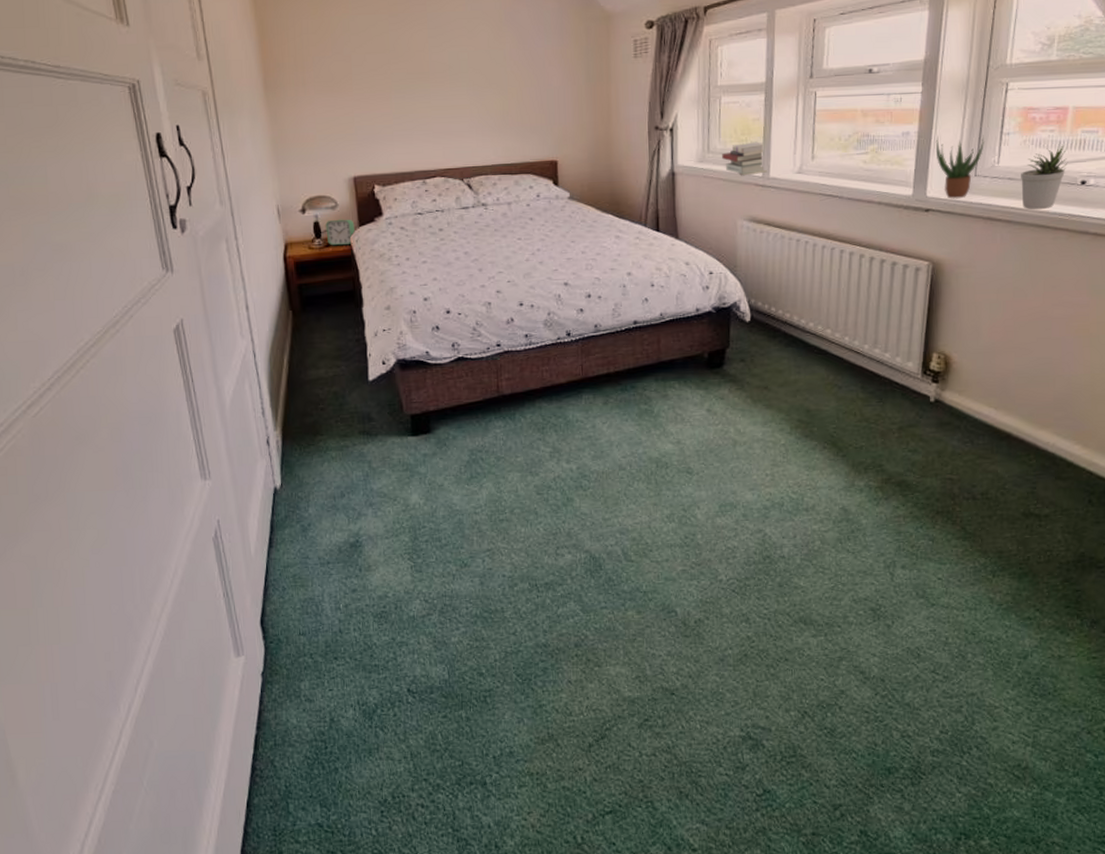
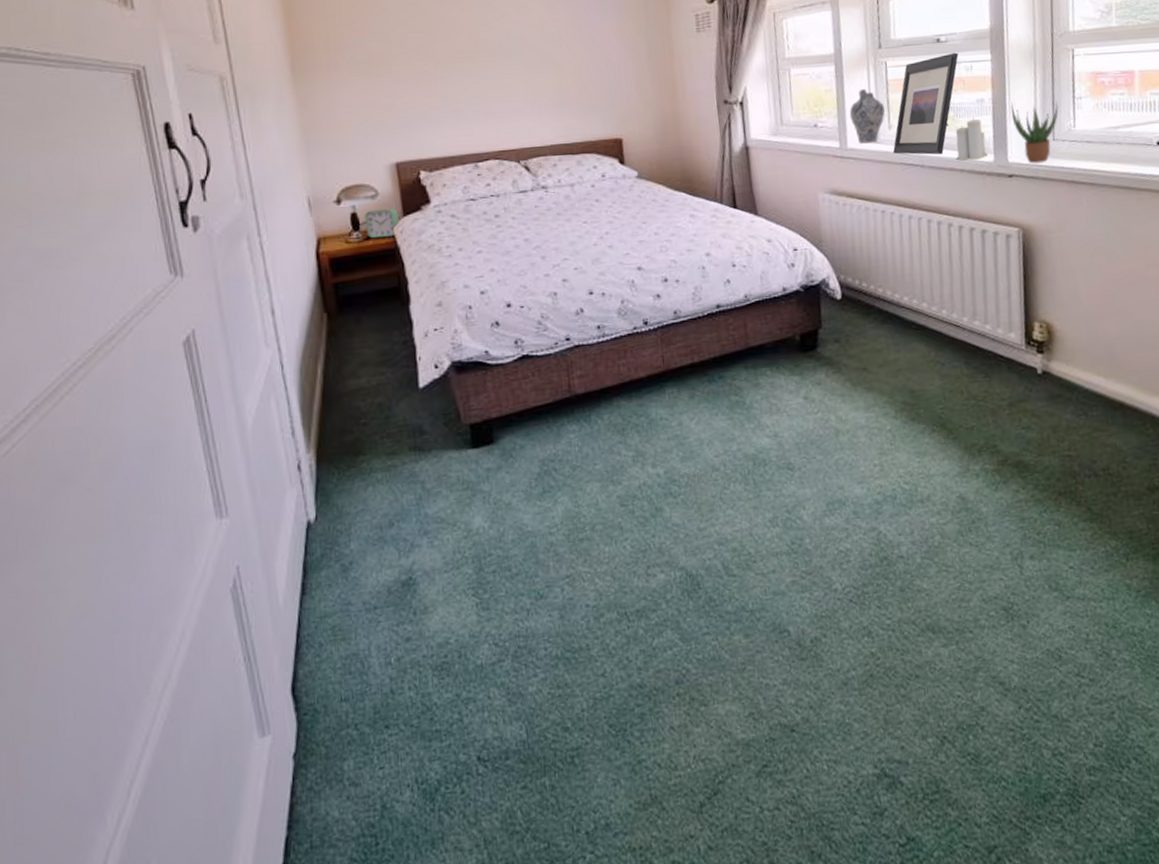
books: present [722,141,769,176] -> none [796,112,846,148]
ceramic jug: none [774,118,810,173] -> present [849,88,886,144]
picture frame: none [814,84,889,187] -> present [893,53,959,155]
candle: none [874,150,908,194] -> present [955,117,989,161]
potted plant: present [1021,145,1068,210] -> none [1098,107,1142,172]

